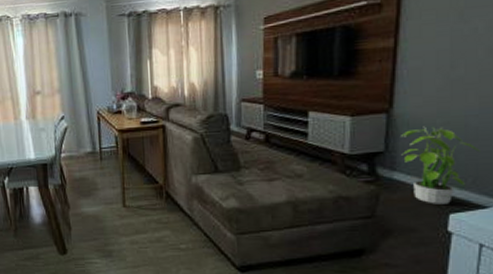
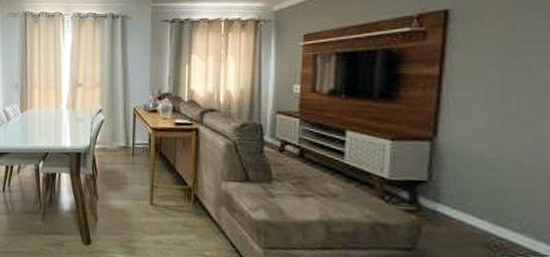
potted plant: present [401,126,480,204] -> none [446,159,537,247]

